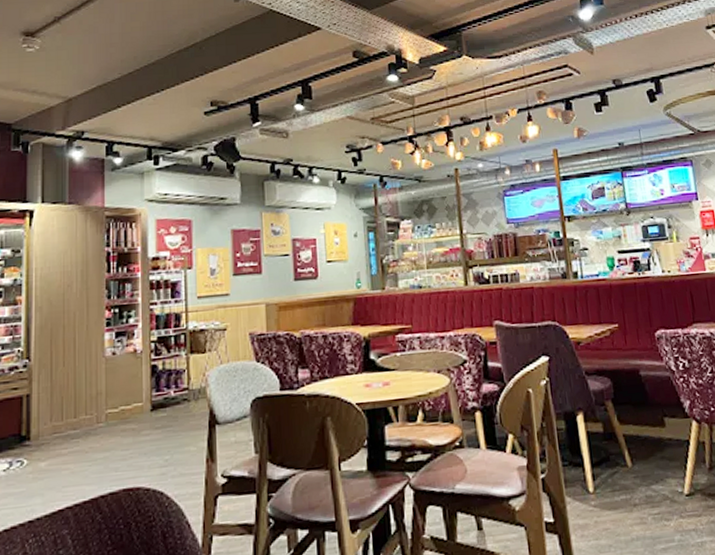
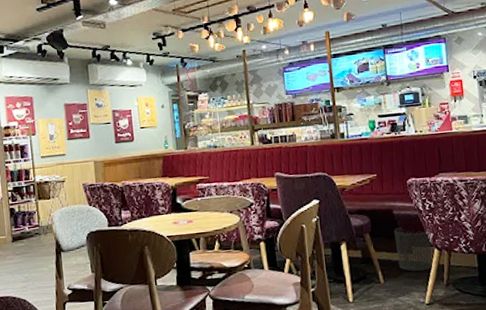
waste bin: none [641,392,691,452] -> present [394,227,432,272]

